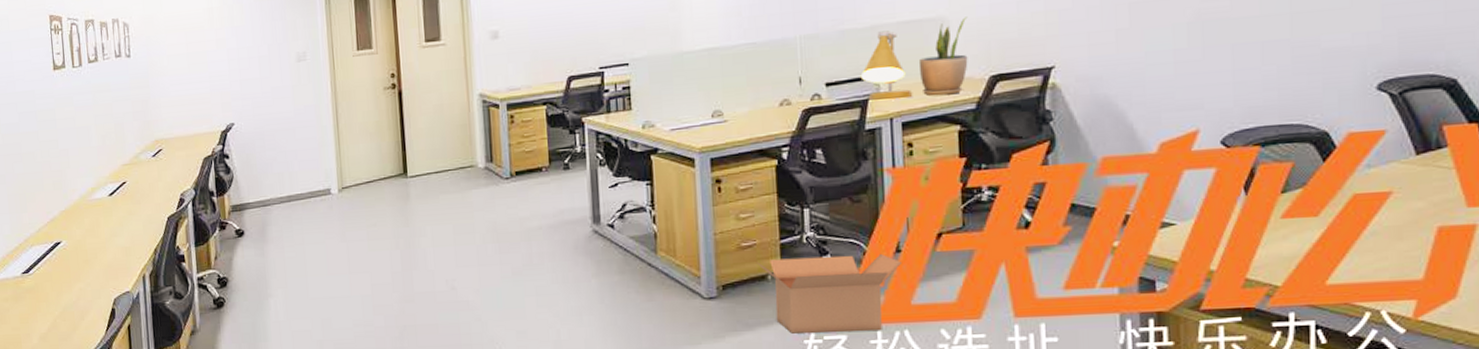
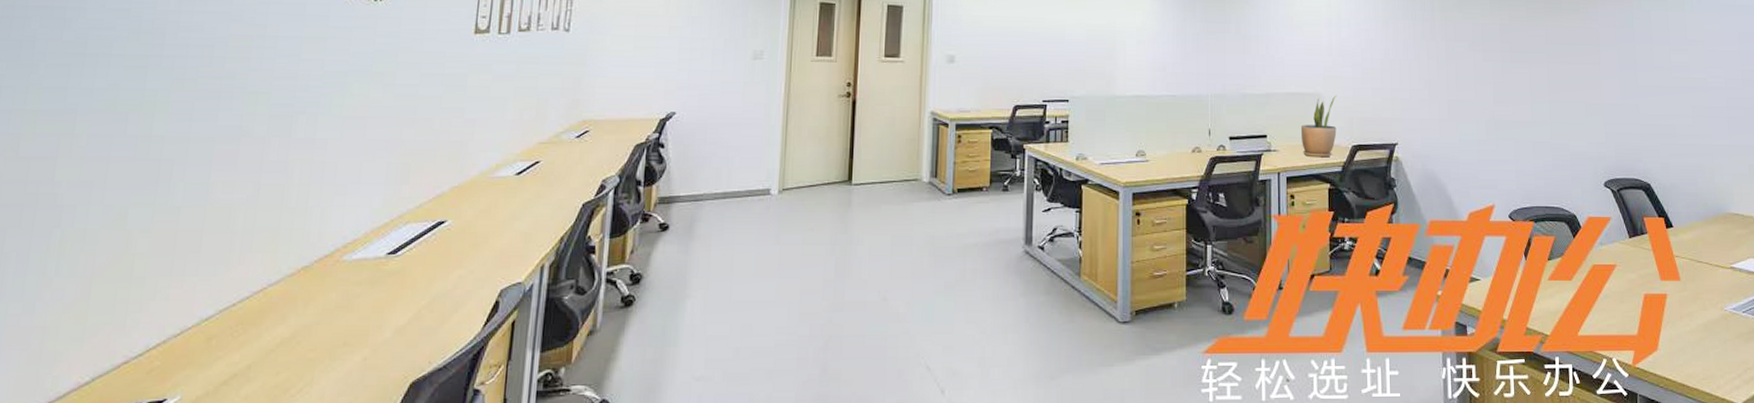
cardboard box: present [756,253,903,334] -> none [1165,289,1283,360]
table lamp: present [860,30,913,101] -> none [1256,99,1296,157]

